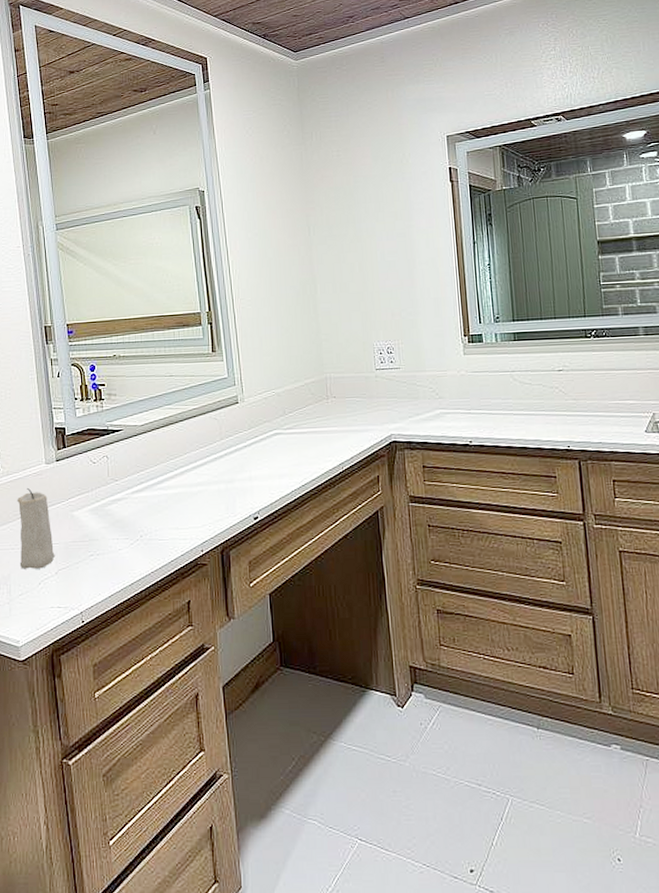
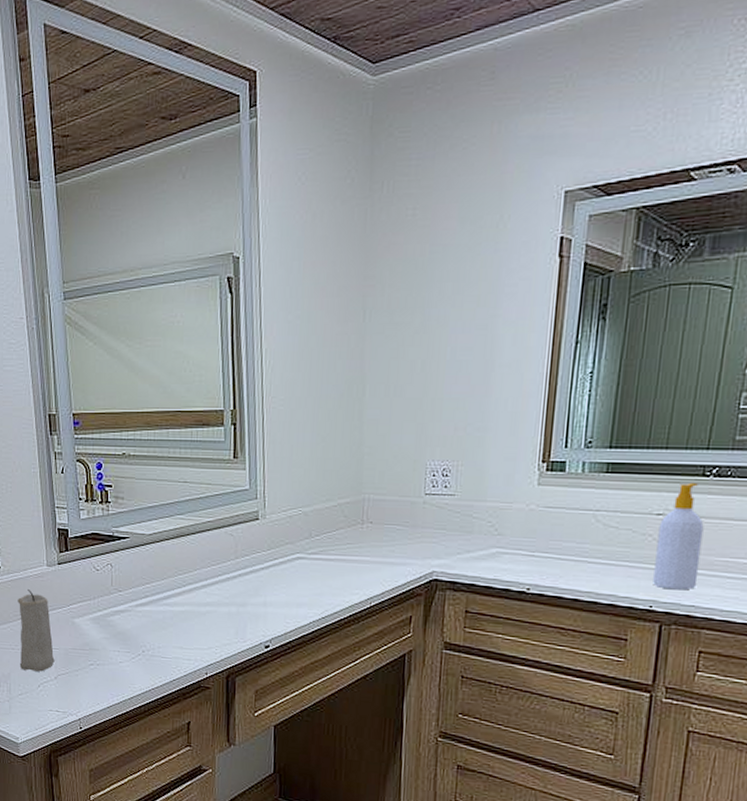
soap bottle: none [562,343,600,431] -> present [653,482,704,590]

